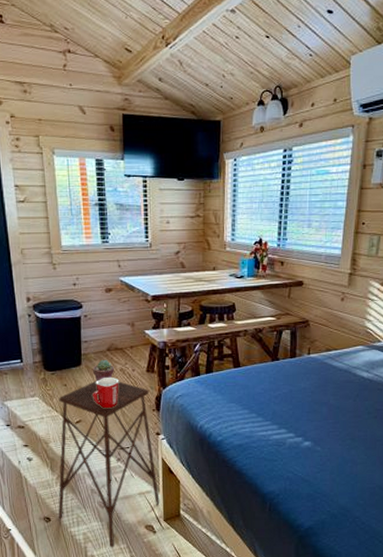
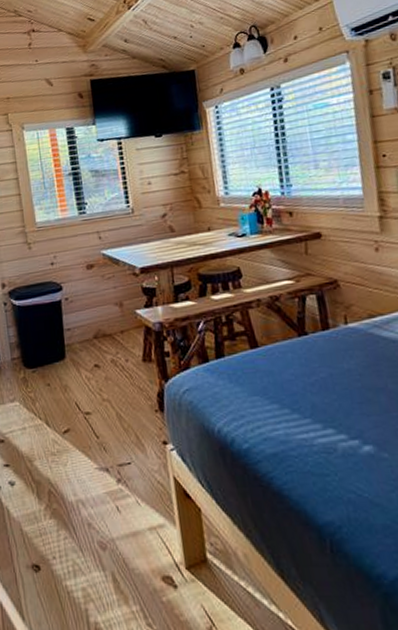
side table: present [58,380,160,548] -> none [42,375,178,611]
potted succulent: present [93,359,114,382] -> none [79,349,104,379]
mug: present [93,376,119,409] -> none [81,370,112,412]

